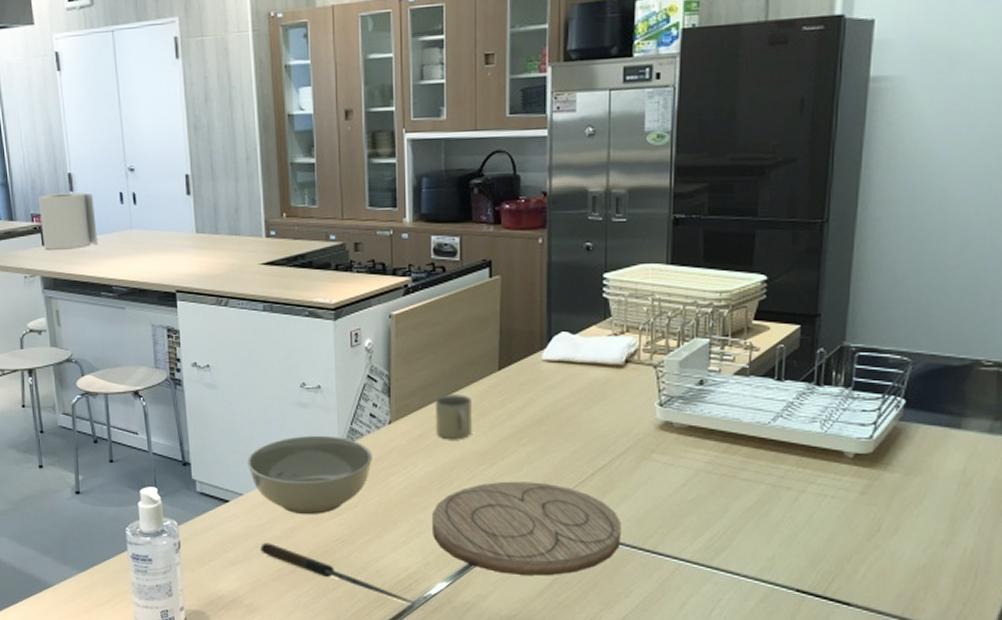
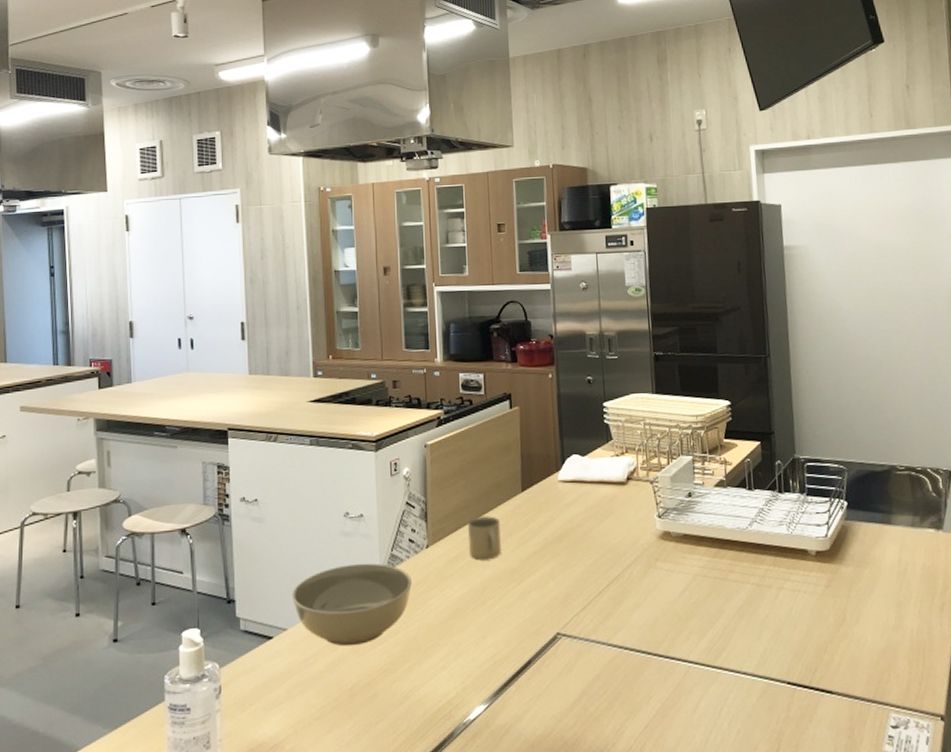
paper towel roll: present [38,192,98,251] -> none [98,339,154,394]
kitchen knife: present [260,542,422,606] -> none [303,679,462,734]
cutting board: present [431,481,621,576] -> none [468,596,637,691]

